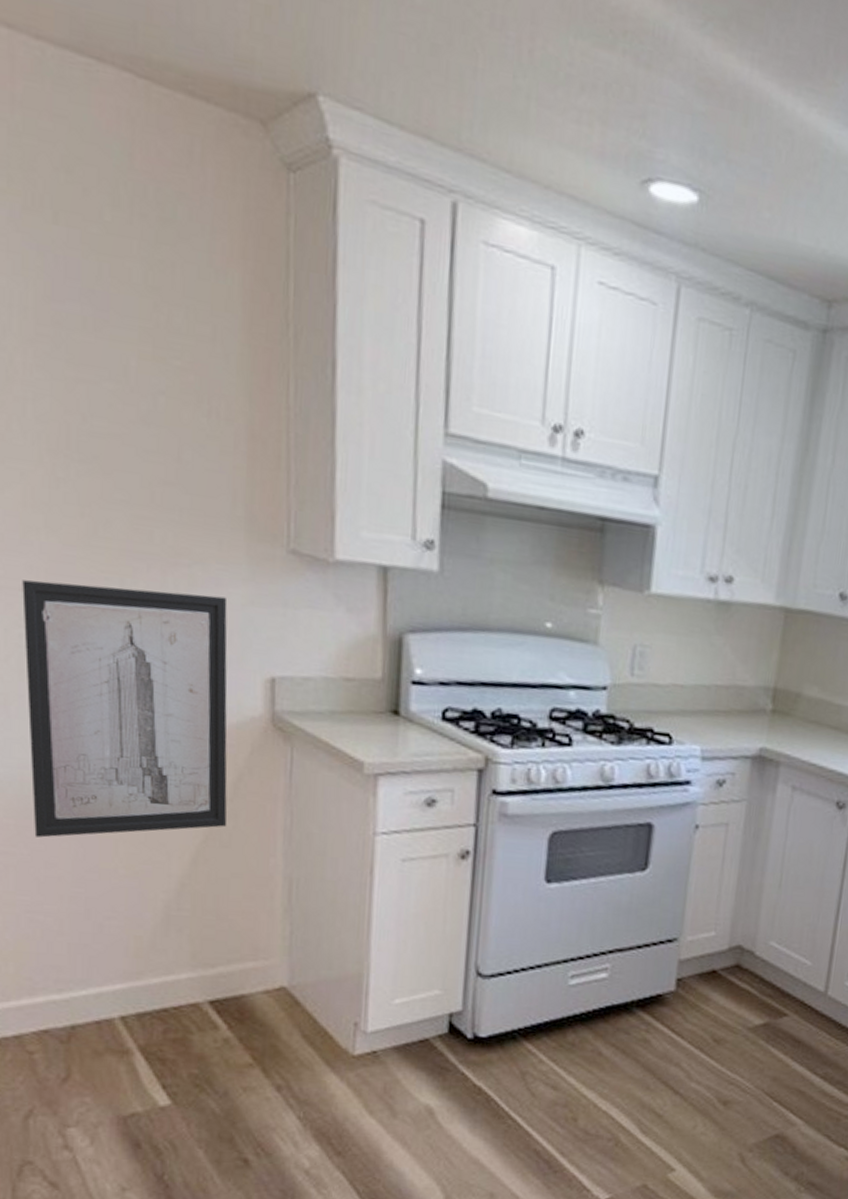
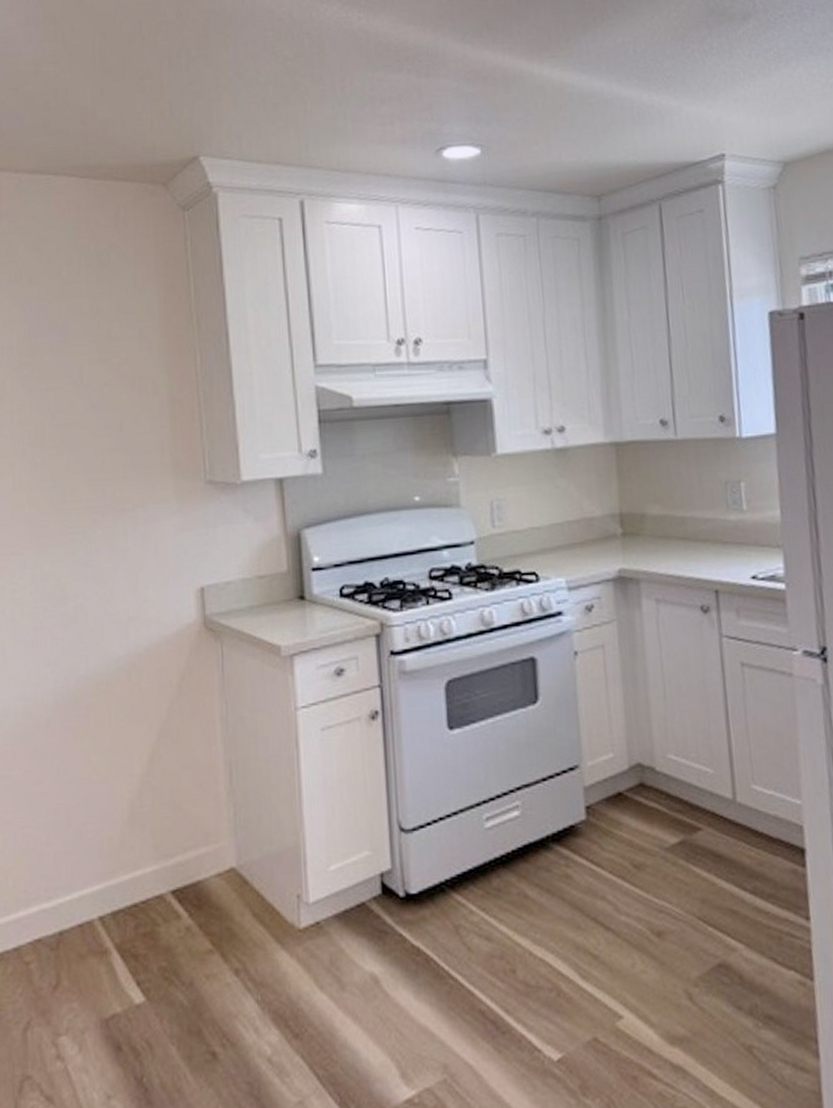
wall art: present [22,580,228,838] -> none [13,529,175,759]

